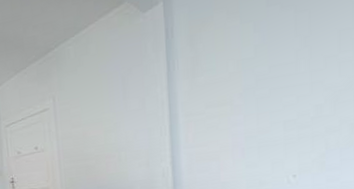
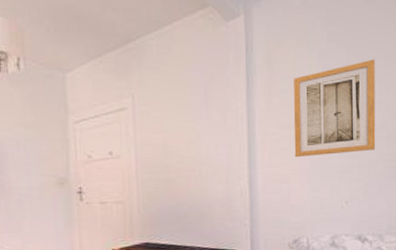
wall art: none [223,13,337,135] -> present [293,59,376,158]

